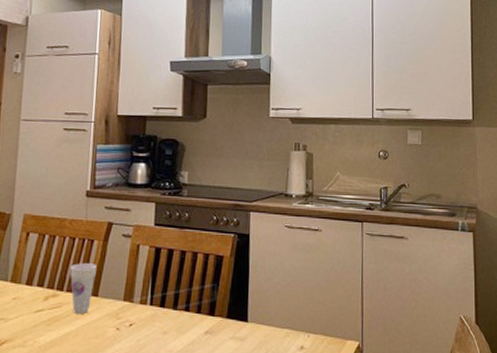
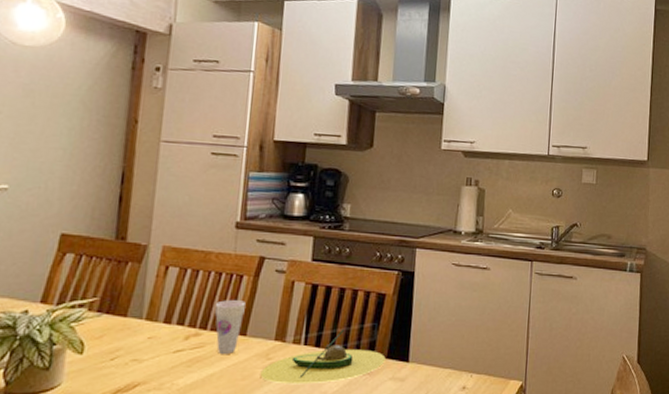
avocado: none [111,289,226,342] -> present [260,328,386,383]

